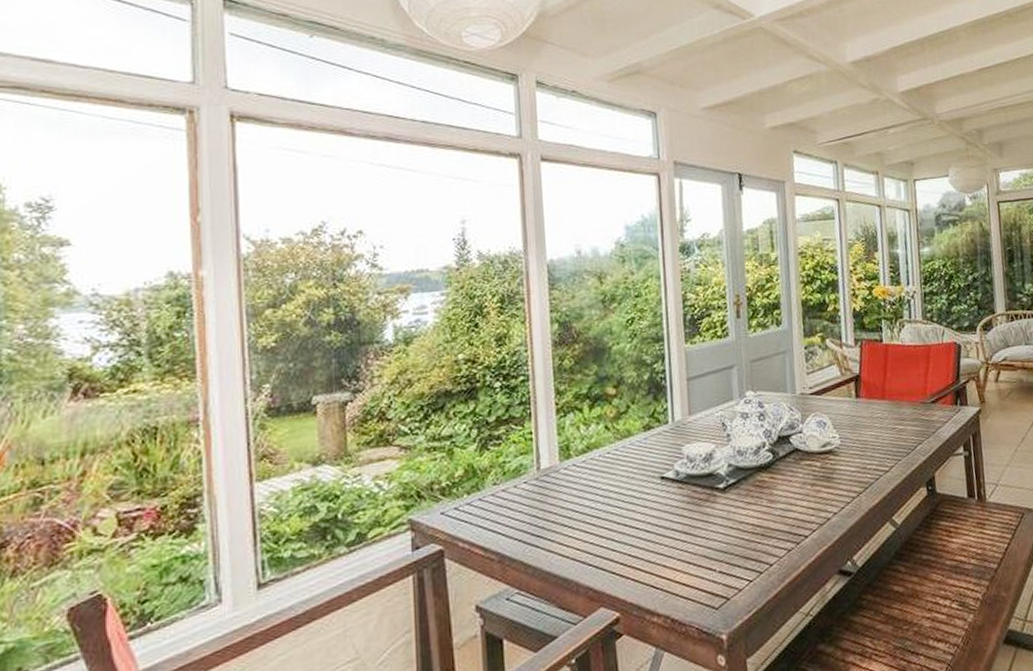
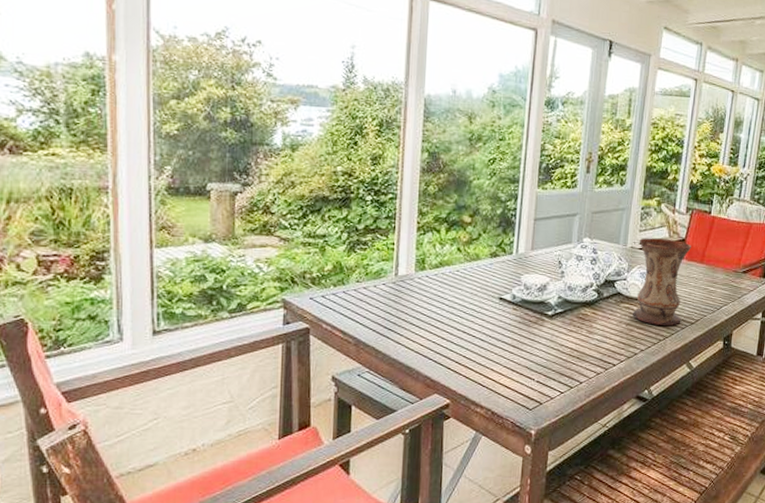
vase: none [808,377,873,481] -> present [633,237,692,326]

